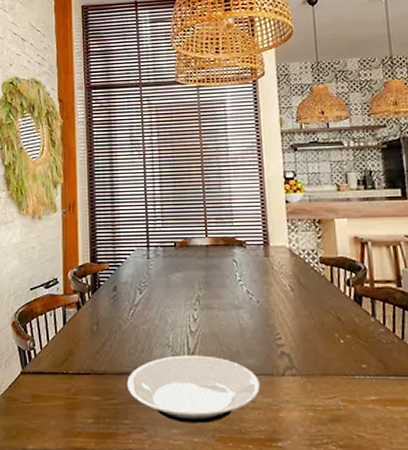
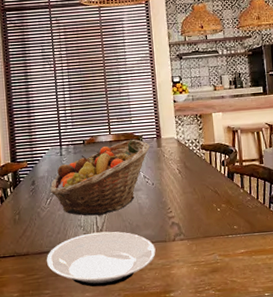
fruit basket: none [135,244,256,336] -> present [50,139,151,216]

